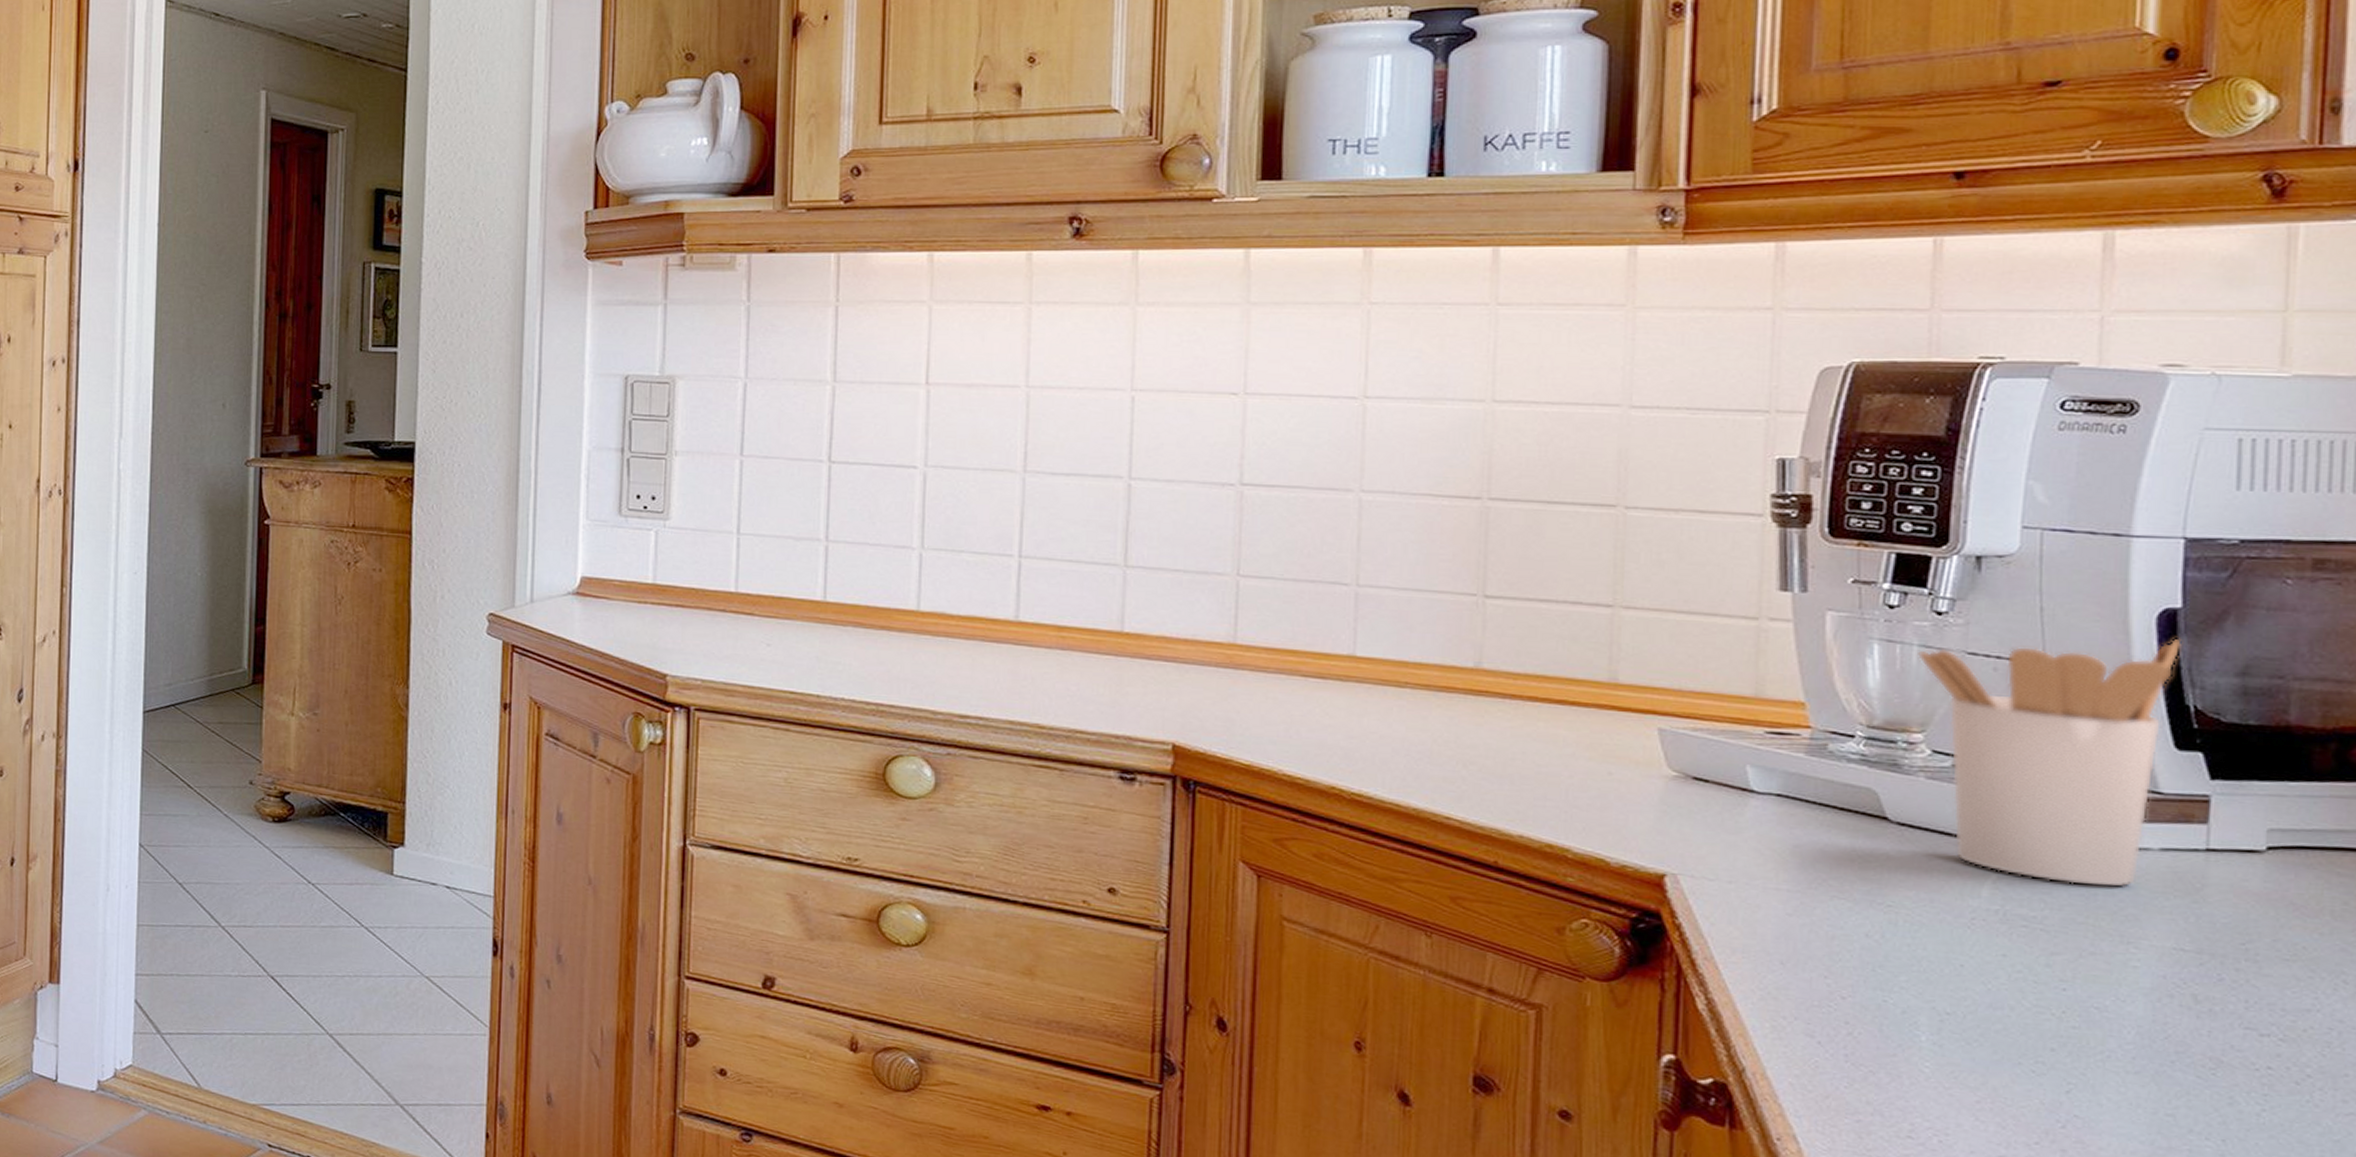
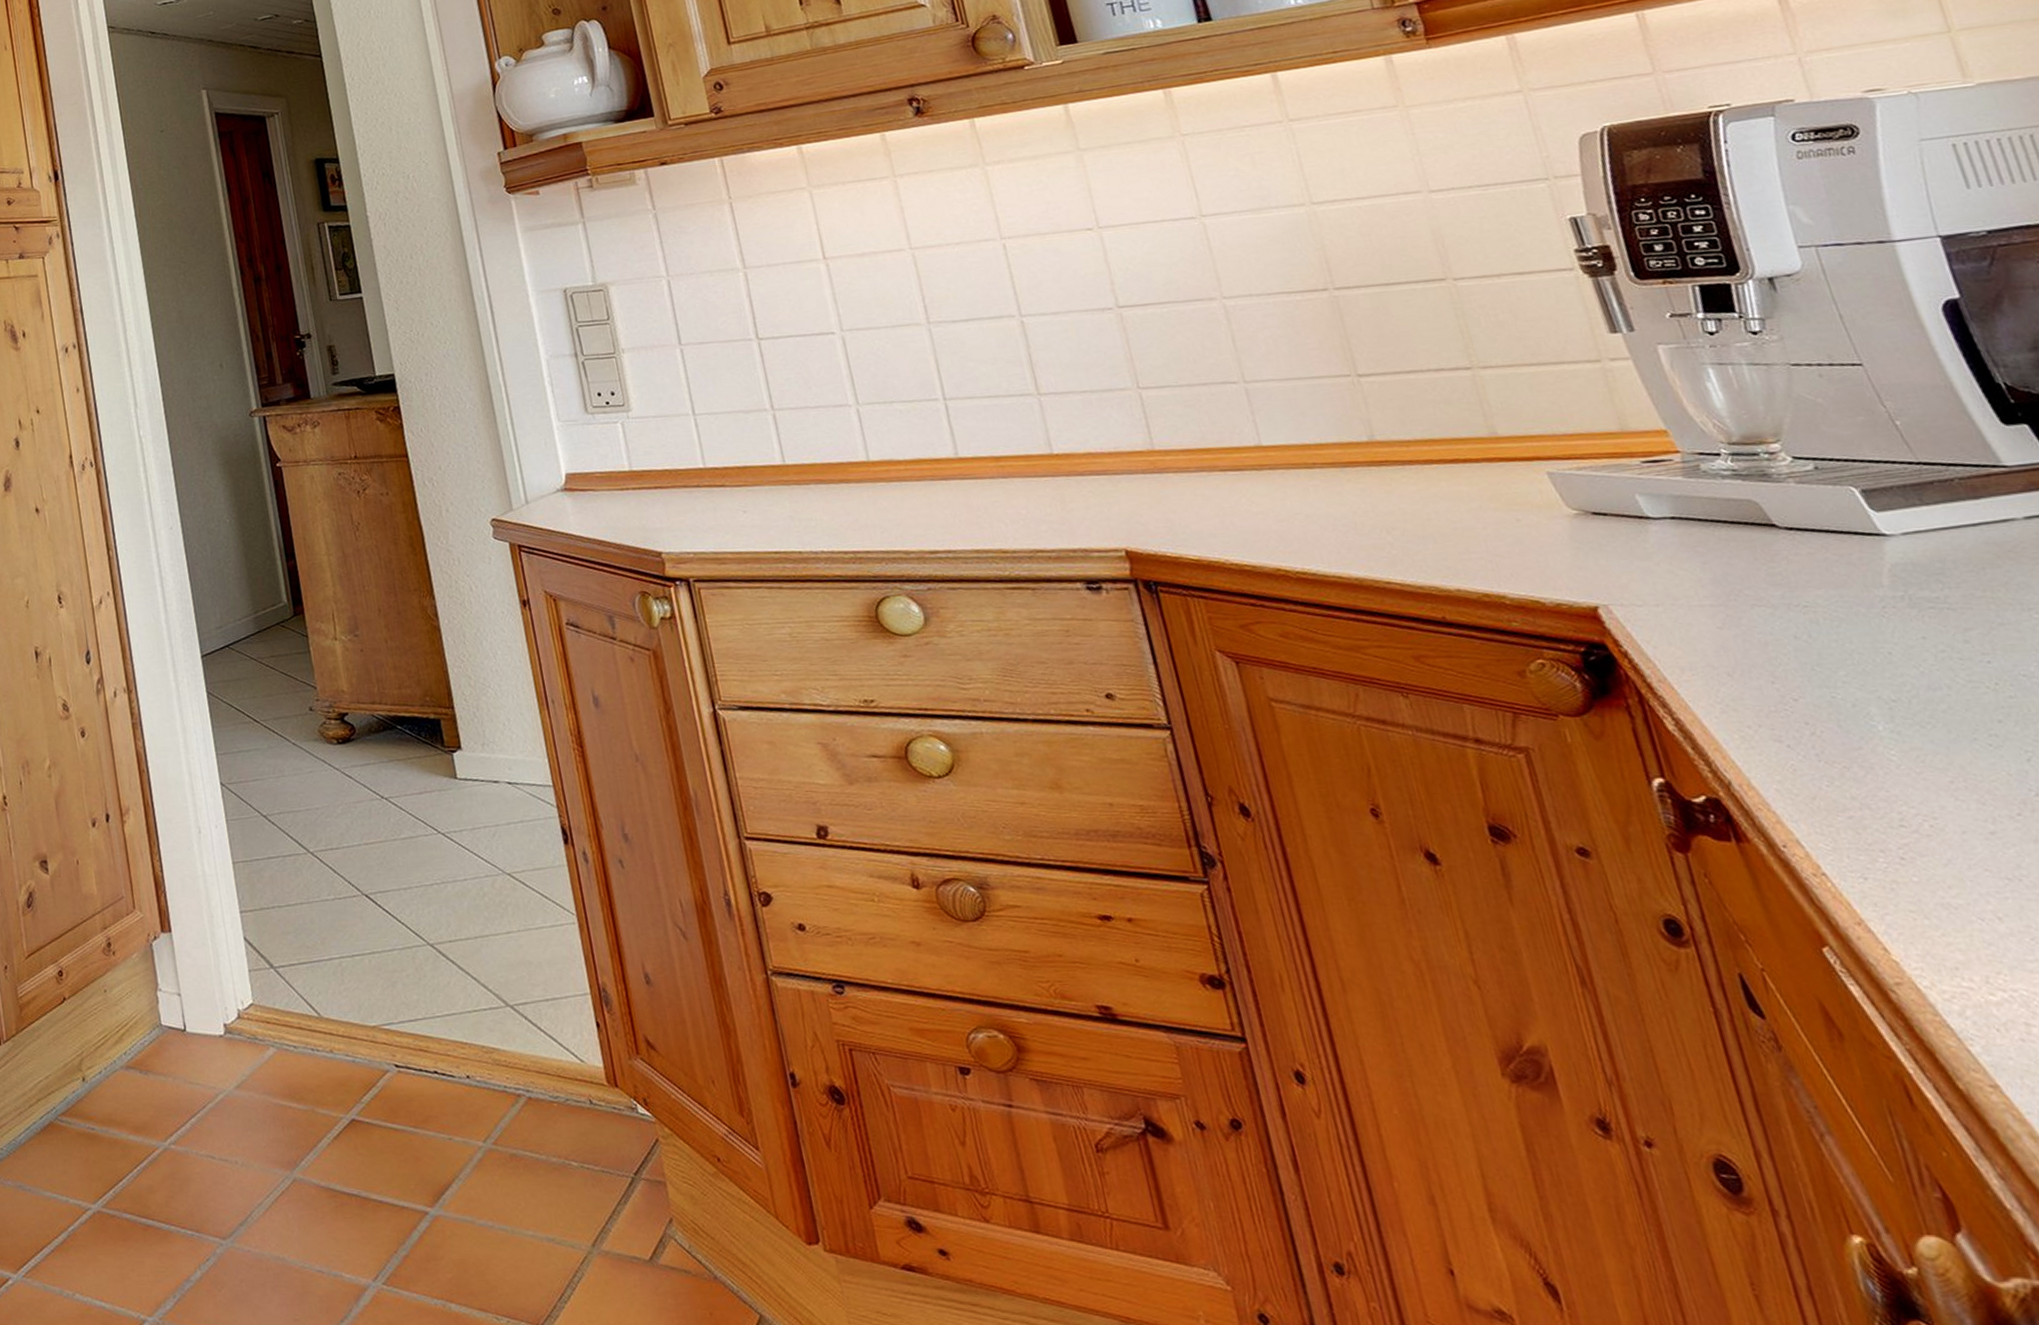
utensil holder: present [1918,639,2182,888] -> none [1748,326,2015,563]

